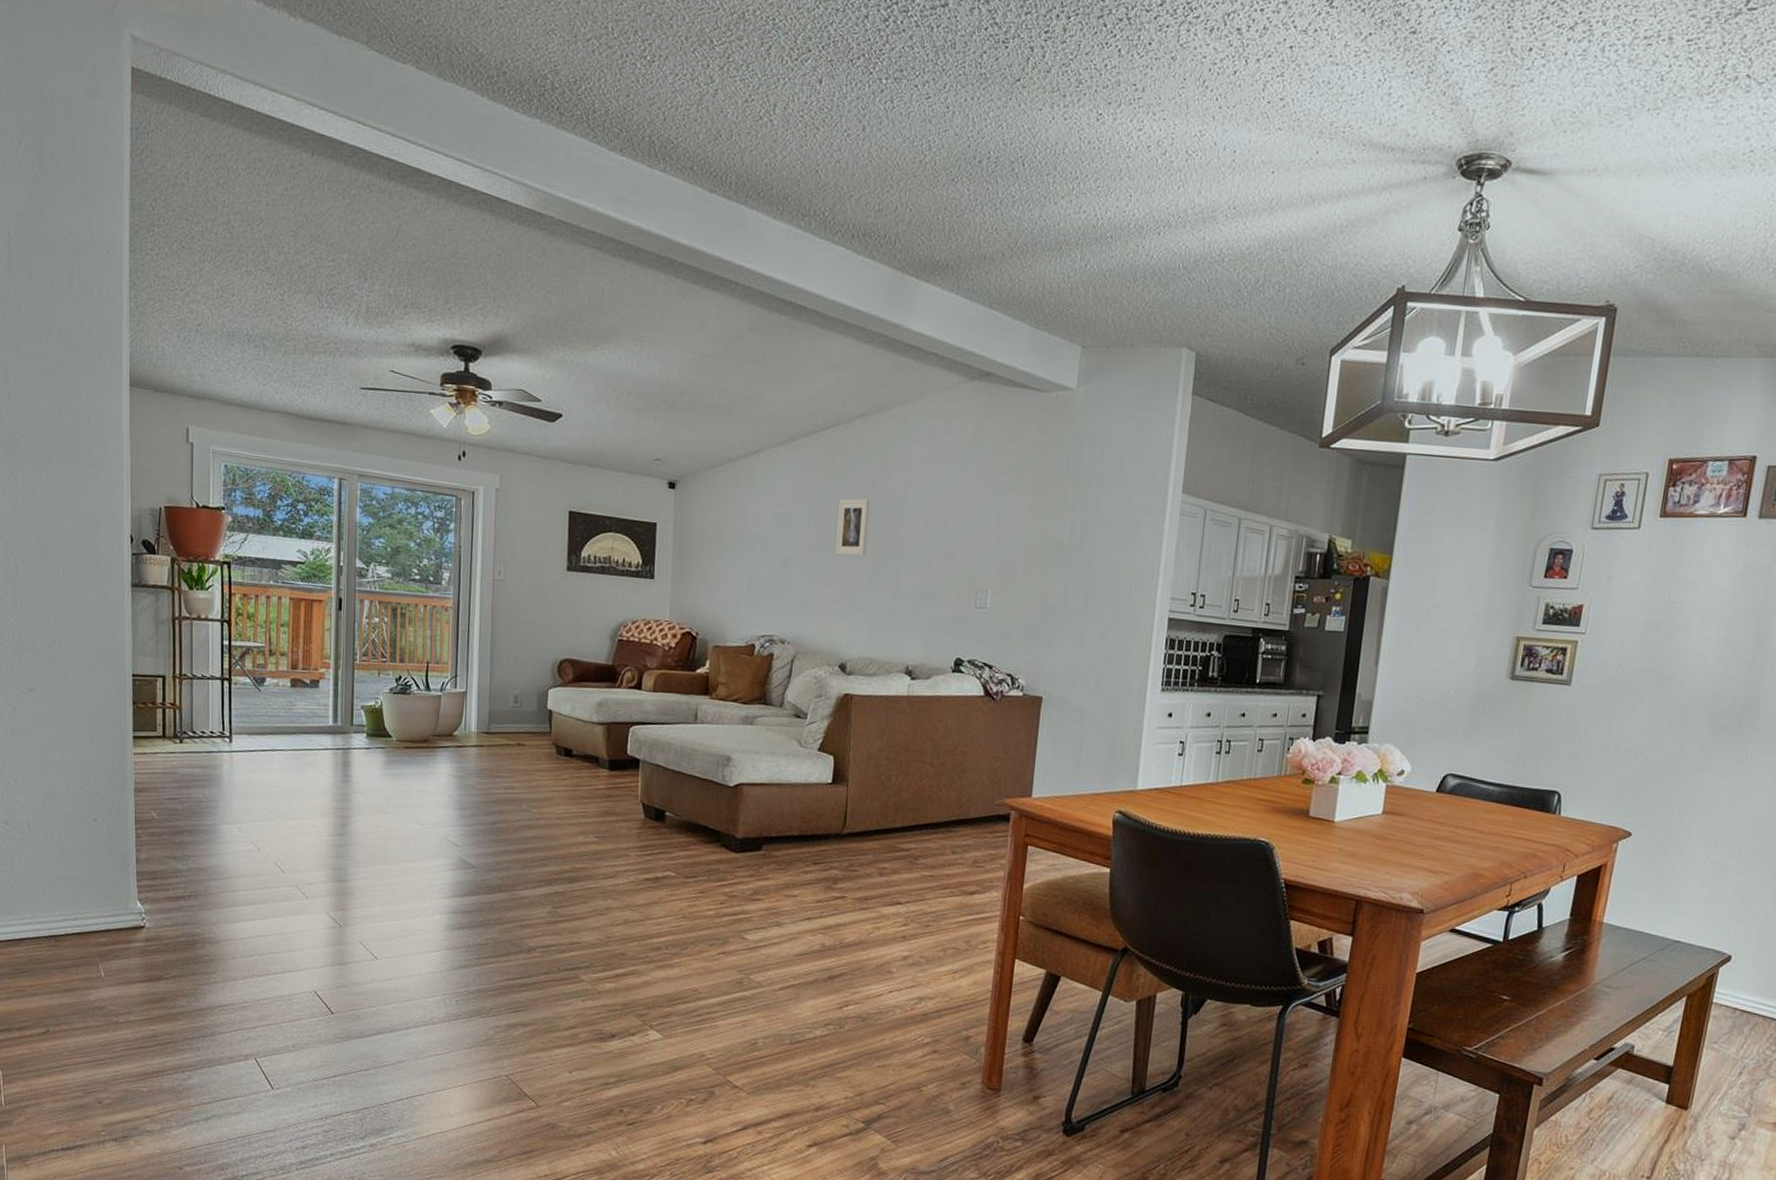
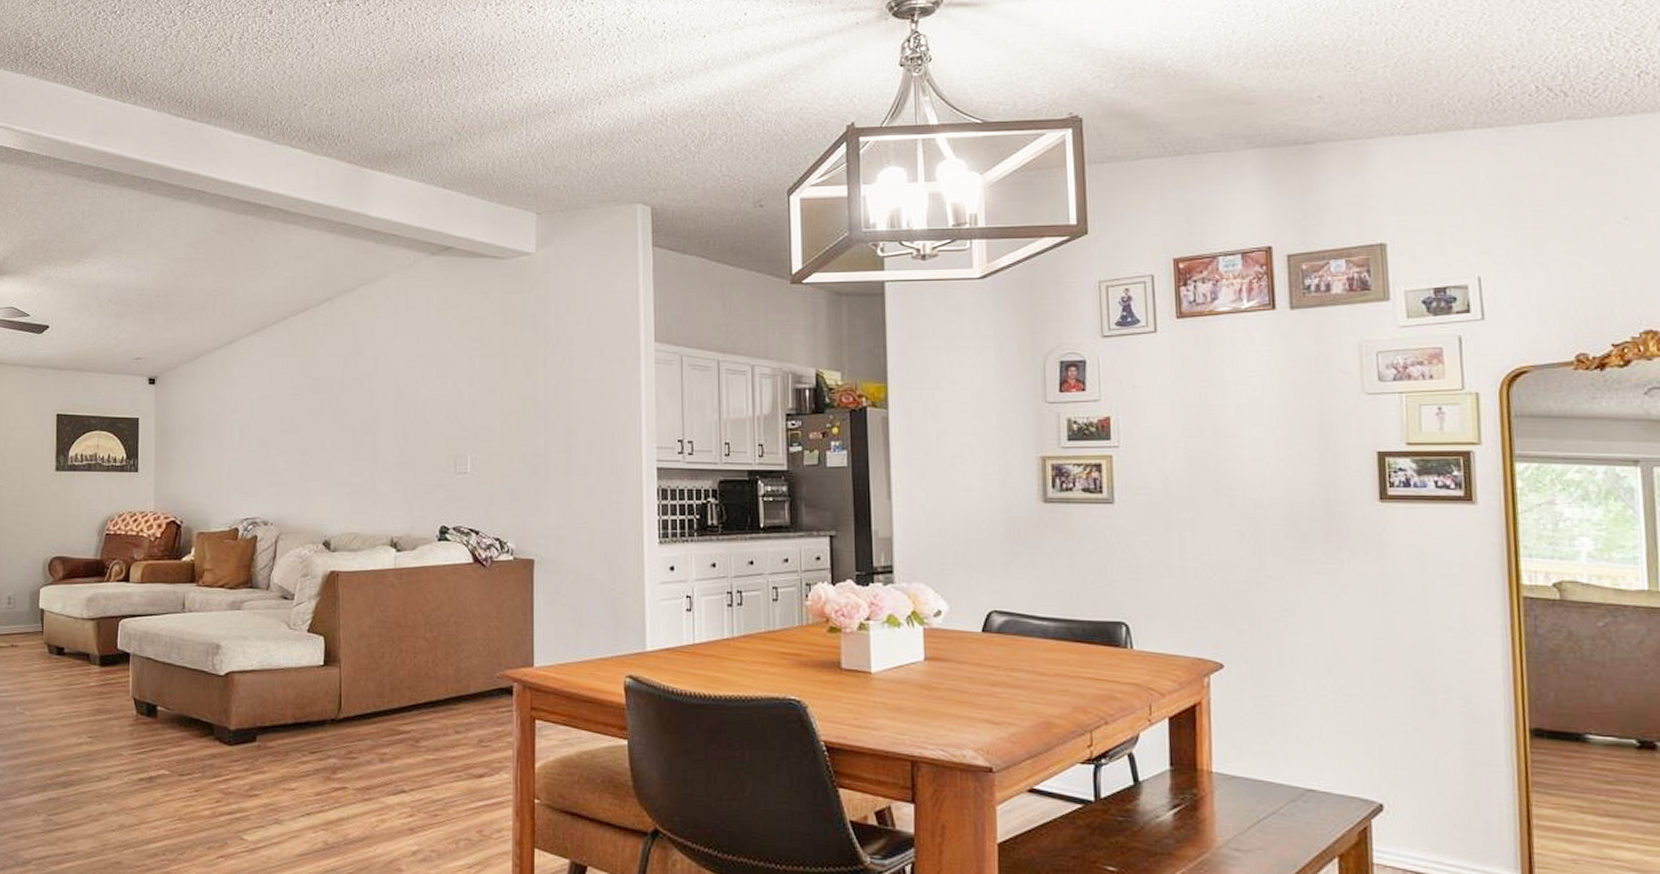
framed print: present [835,498,870,556] -> none [312,376,343,433]

